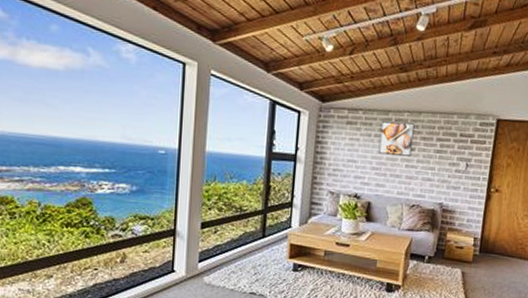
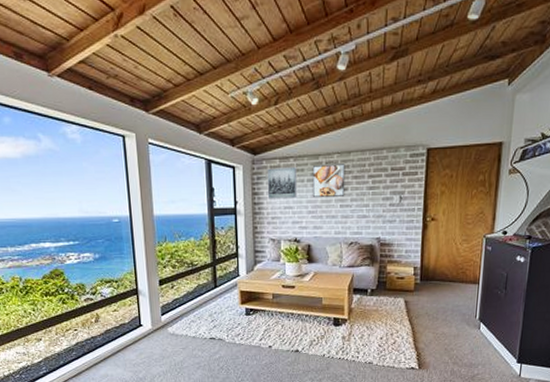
wall art: none [331,118,366,153] -> present [267,166,297,199]

